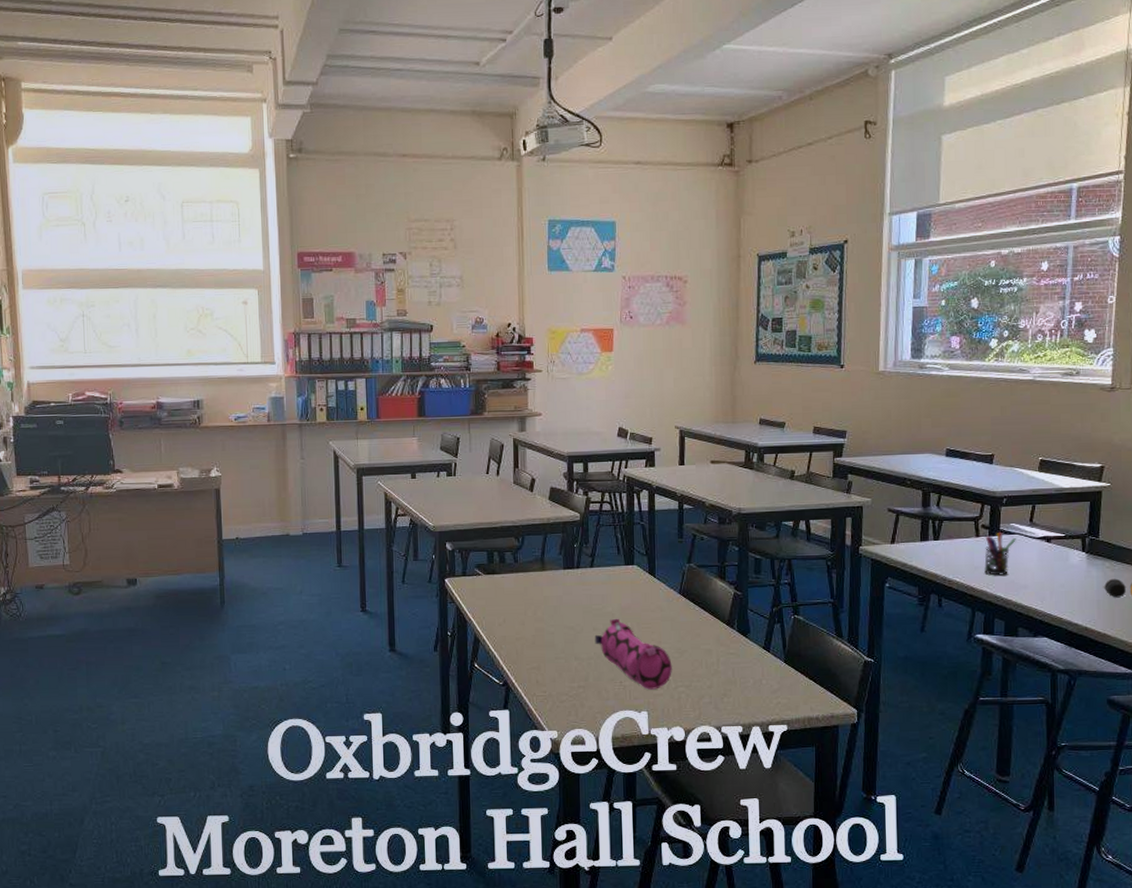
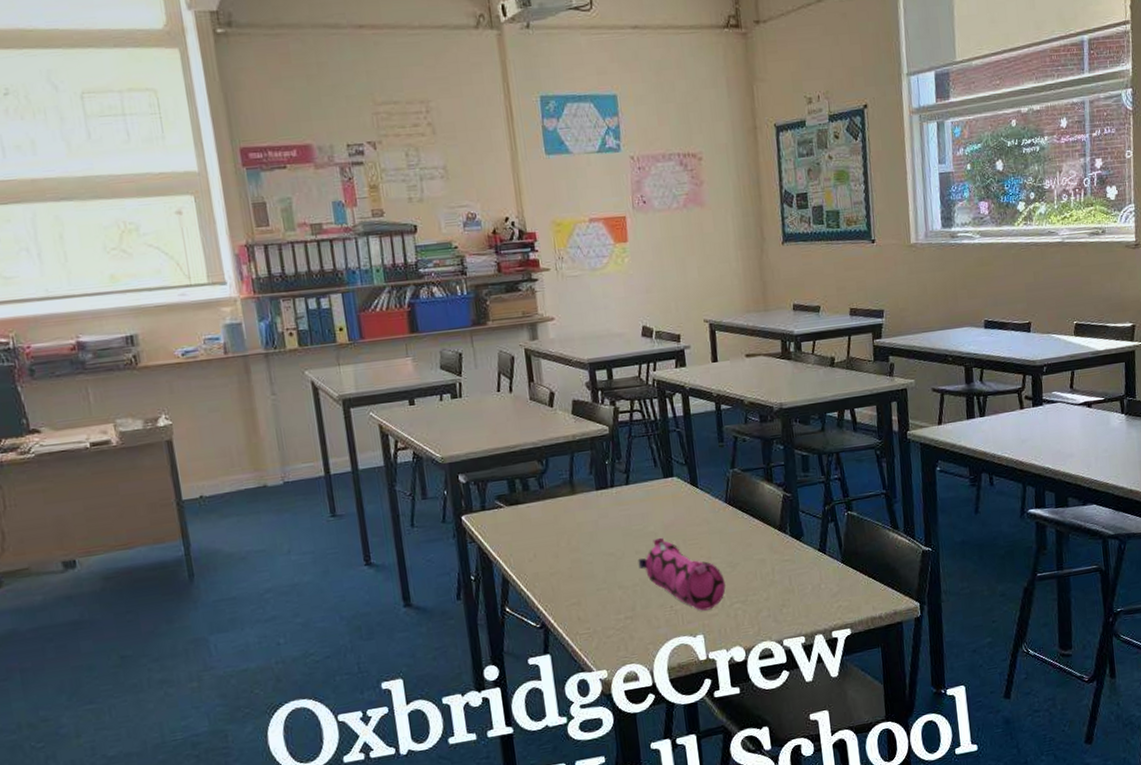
pen holder: present [984,531,1016,576] -> none [1029,401,1059,447]

